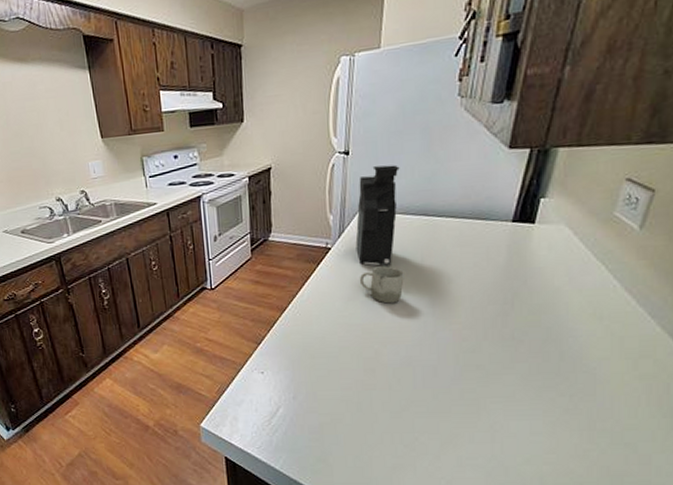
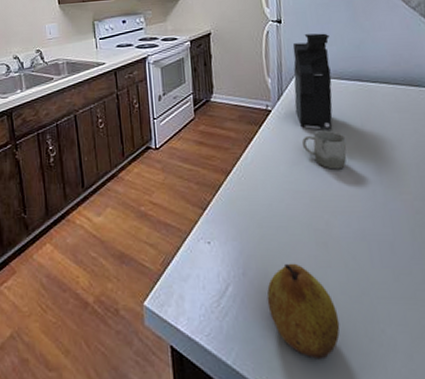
fruit: none [314,387,379,462] -> present [266,263,340,360]

